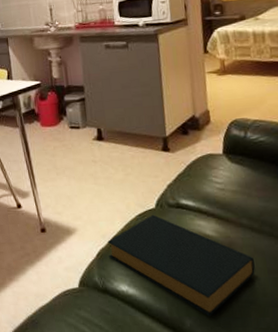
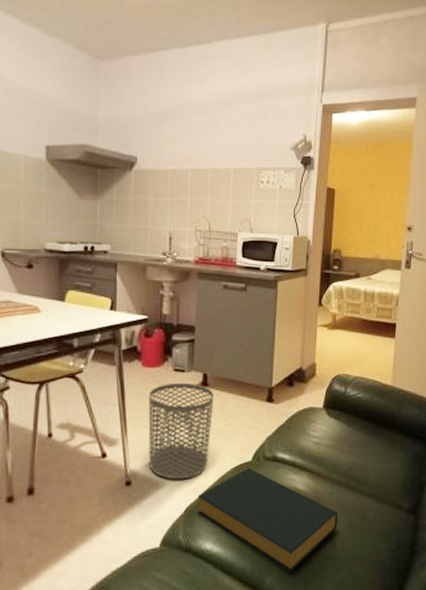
waste bin: none [50,138,113,227] -> present [148,382,214,480]

